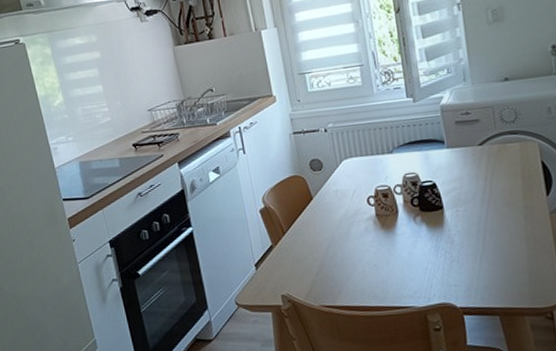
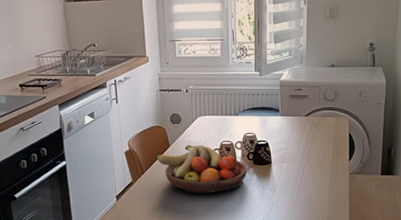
fruit bowl: none [298,192,414,254] -> present [157,144,248,194]

